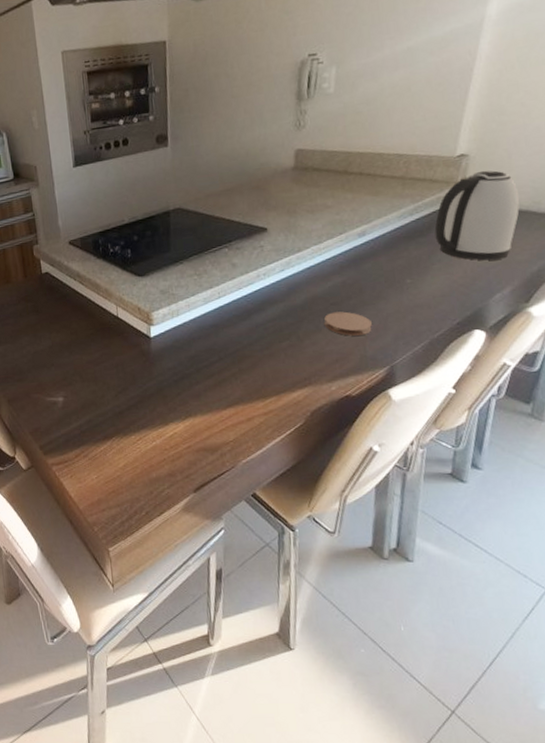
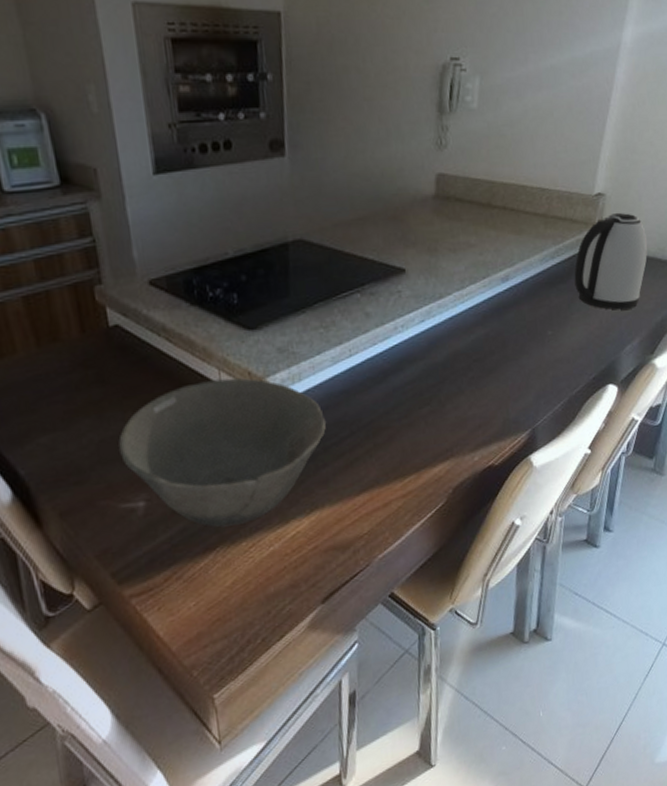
bowl: none [46,312,199,423] -> present [118,378,327,528]
coaster: present [324,311,372,336] -> none [466,369,515,397]

